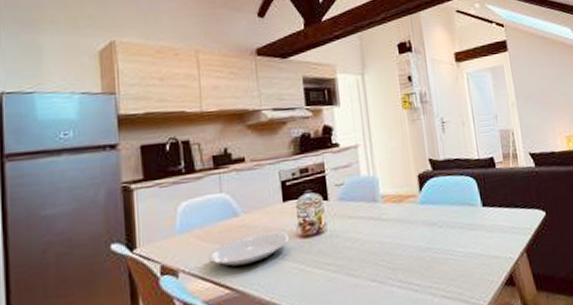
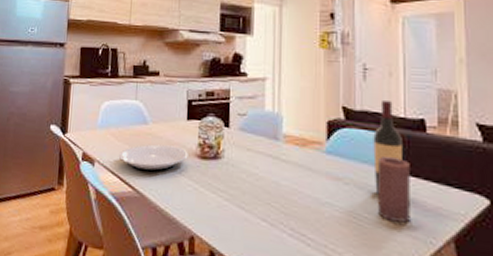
wine bottle: none [456,147,481,228] -> present [373,101,402,193]
candle: none [463,194,493,249] -> present [378,157,410,223]

